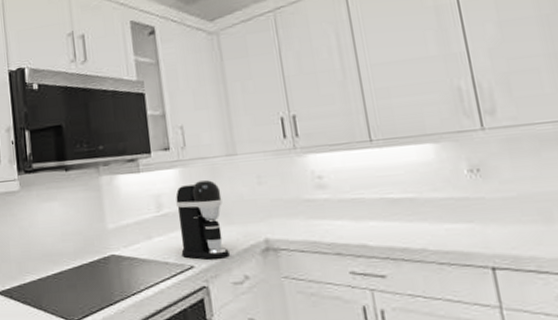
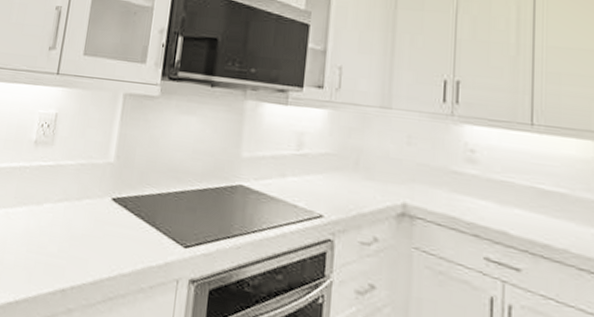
coffee maker: present [175,180,230,260] -> none [313,127,367,215]

